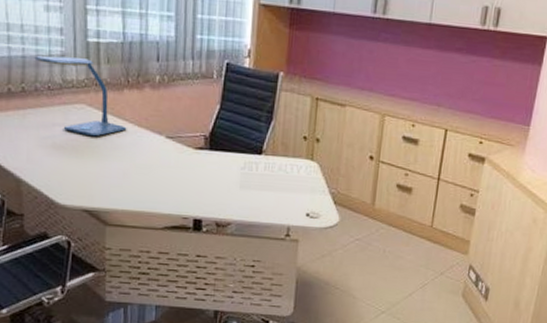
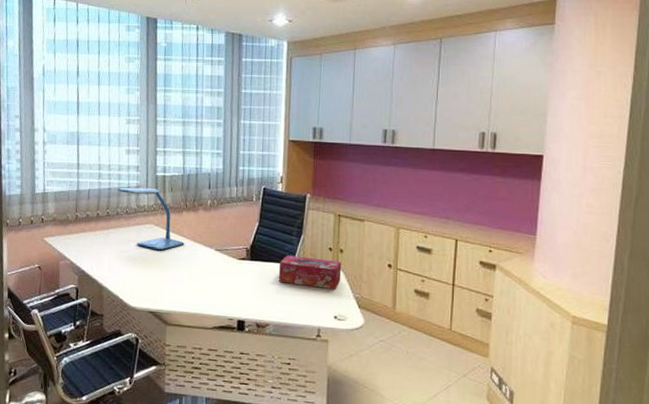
tissue box: none [243,144,318,185] -> present [279,255,342,290]

